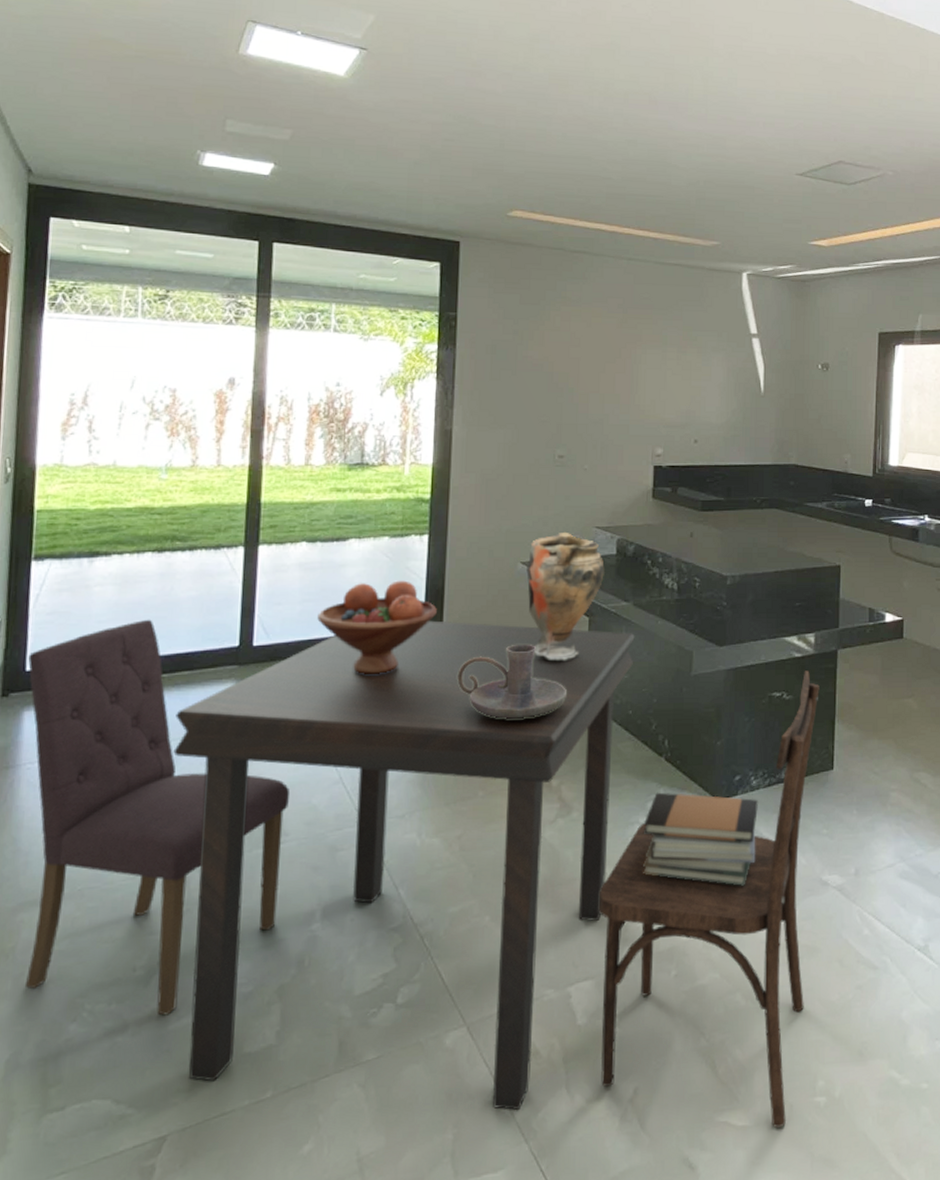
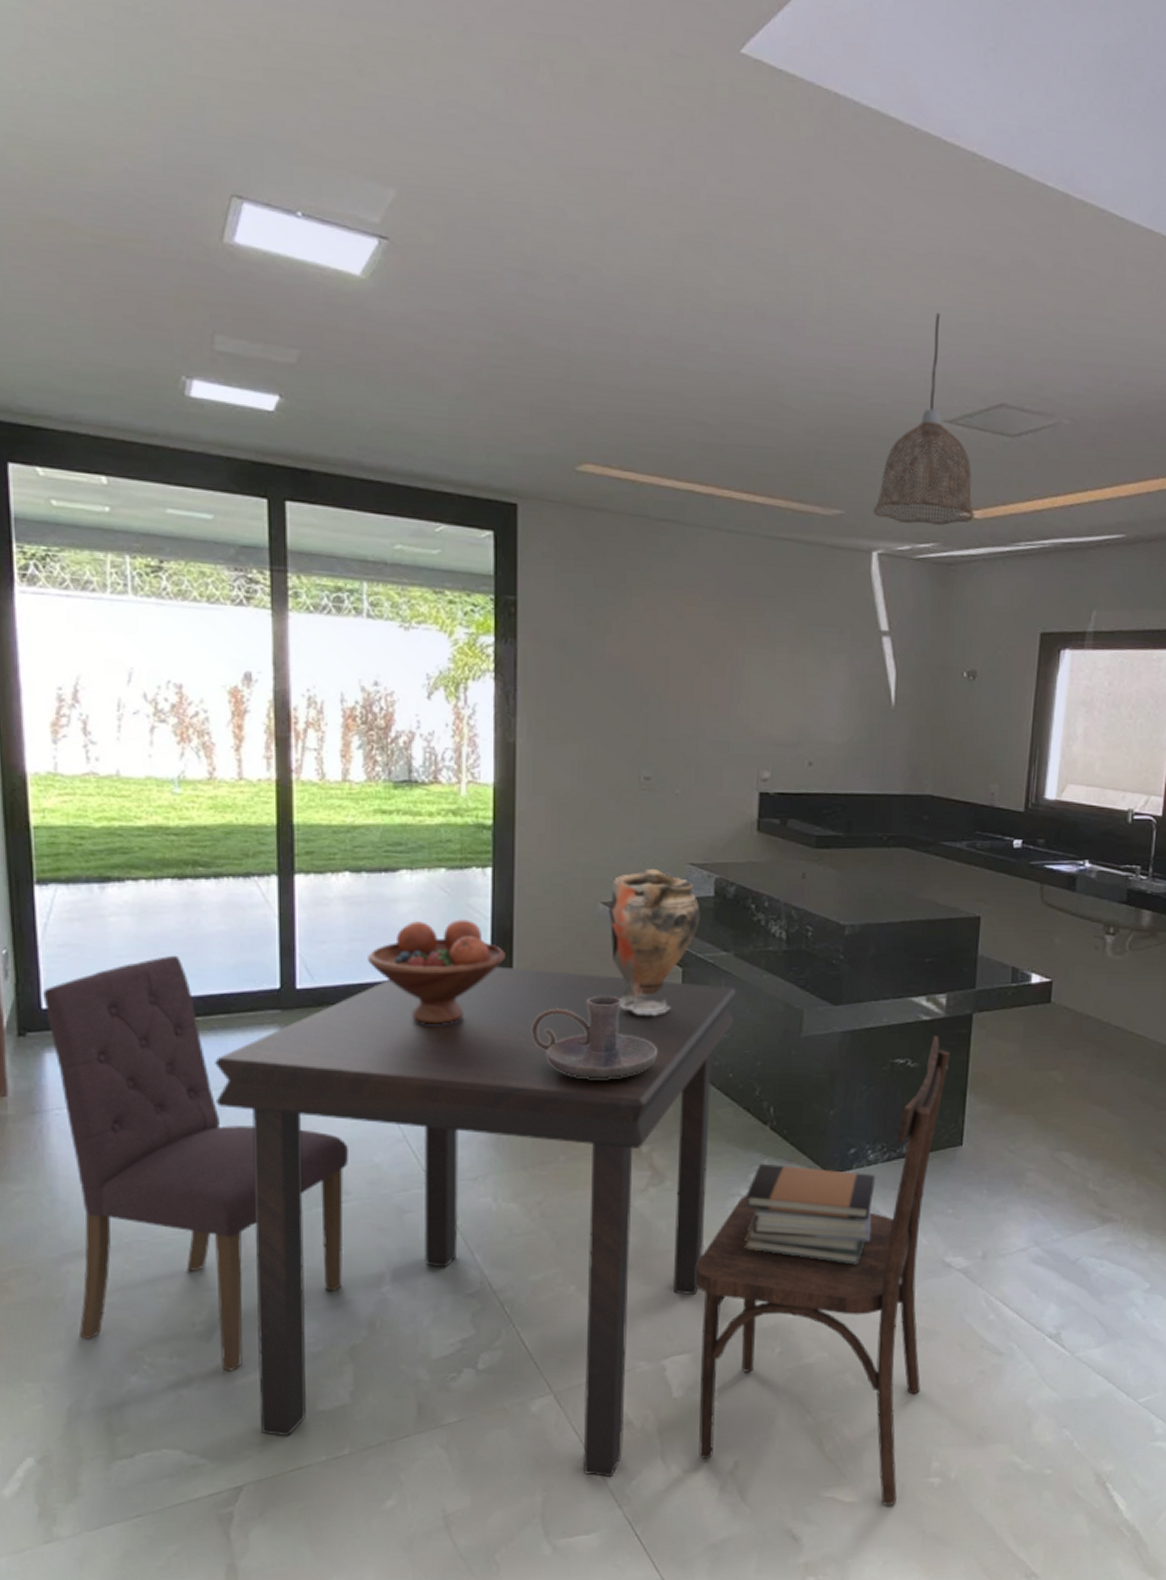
pendant lamp: none [742,96,823,252] -> present [873,312,975,526]

